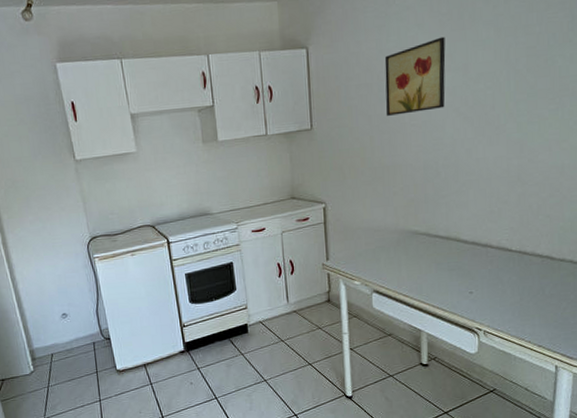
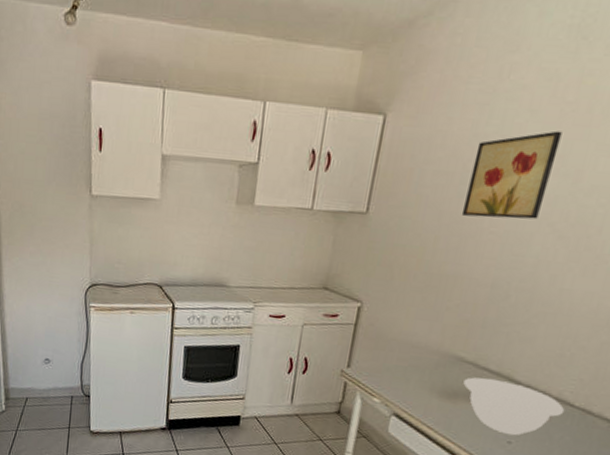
mixing bowl: none [422,242,506,287] -> present [463,377,565,436]

